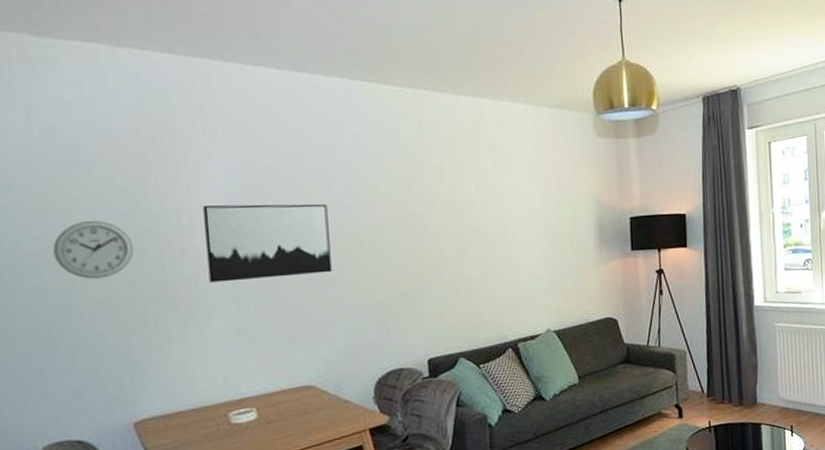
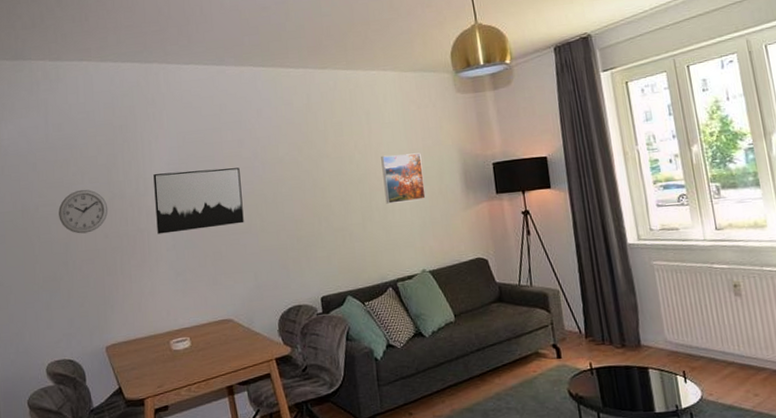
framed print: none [506,201,555,256] -> present [381,153,426,204]

